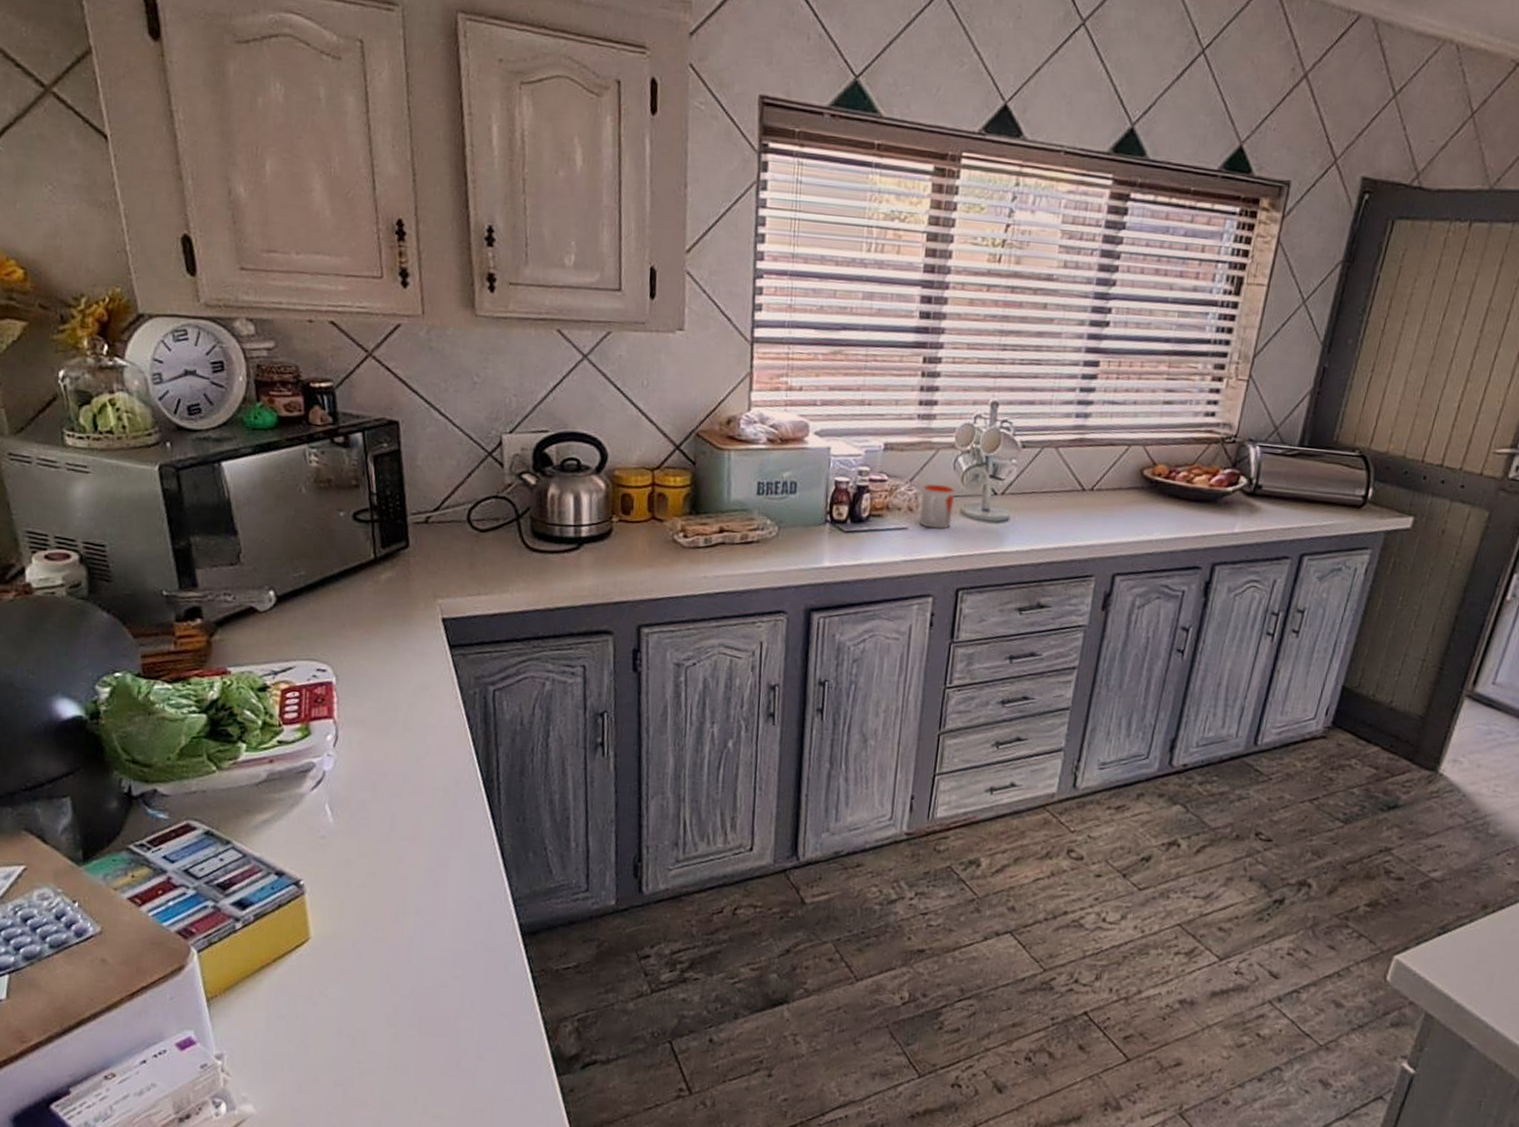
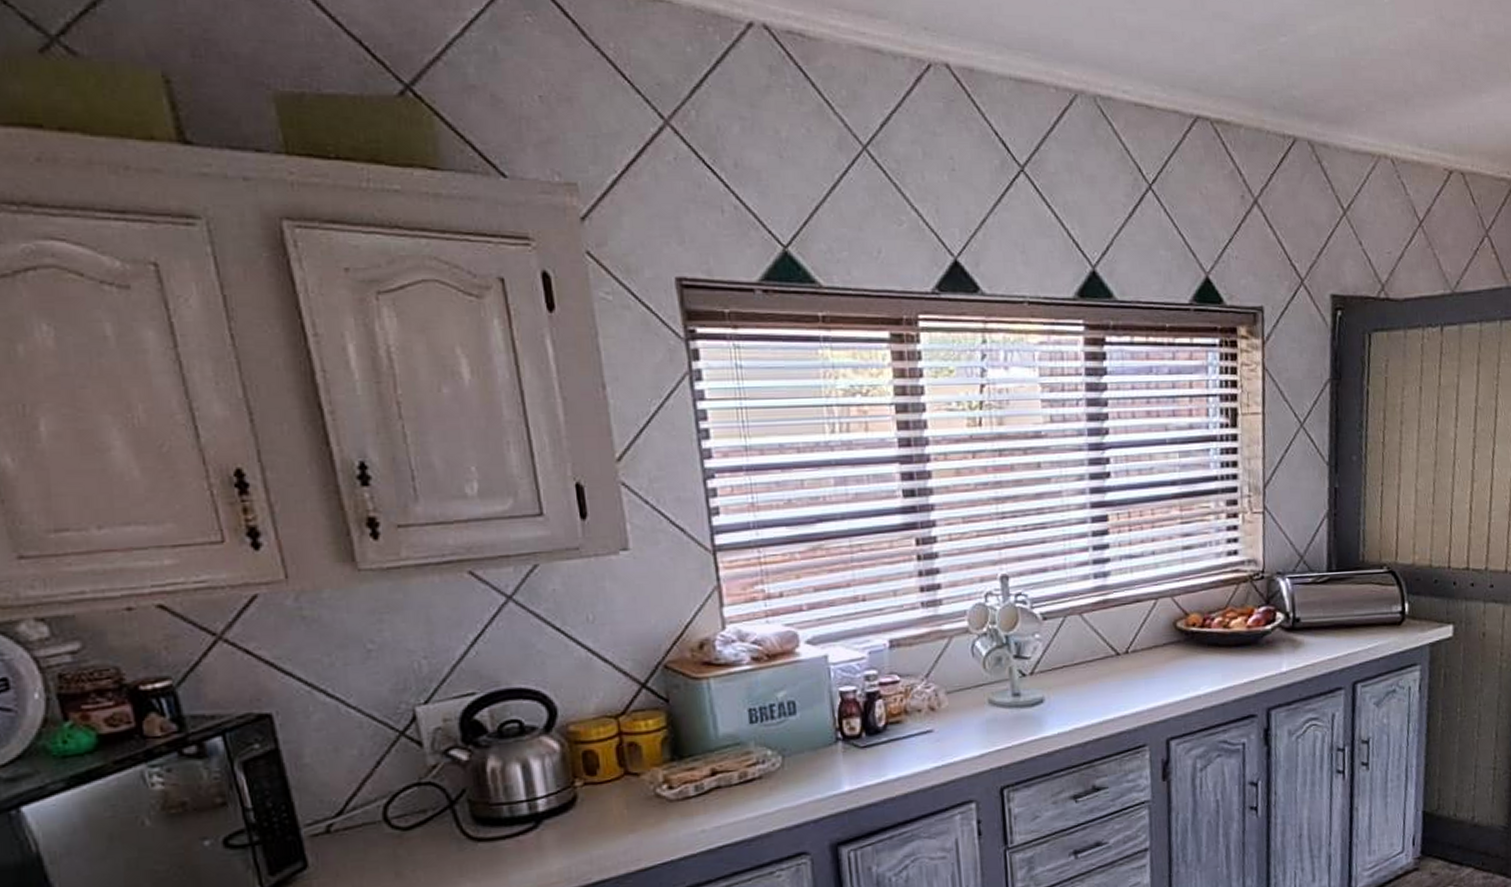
mug: present [920,484,955,529] -> none [941,675,981,726]

